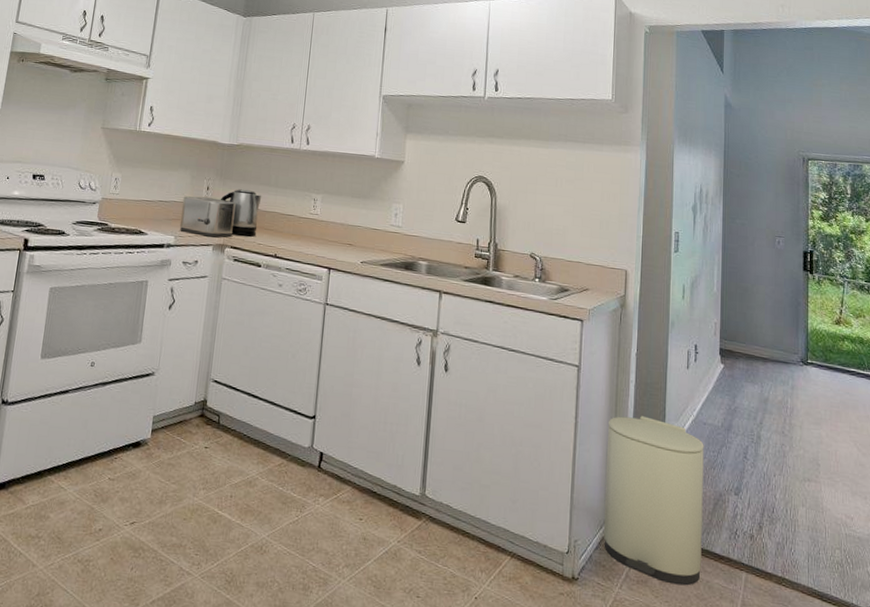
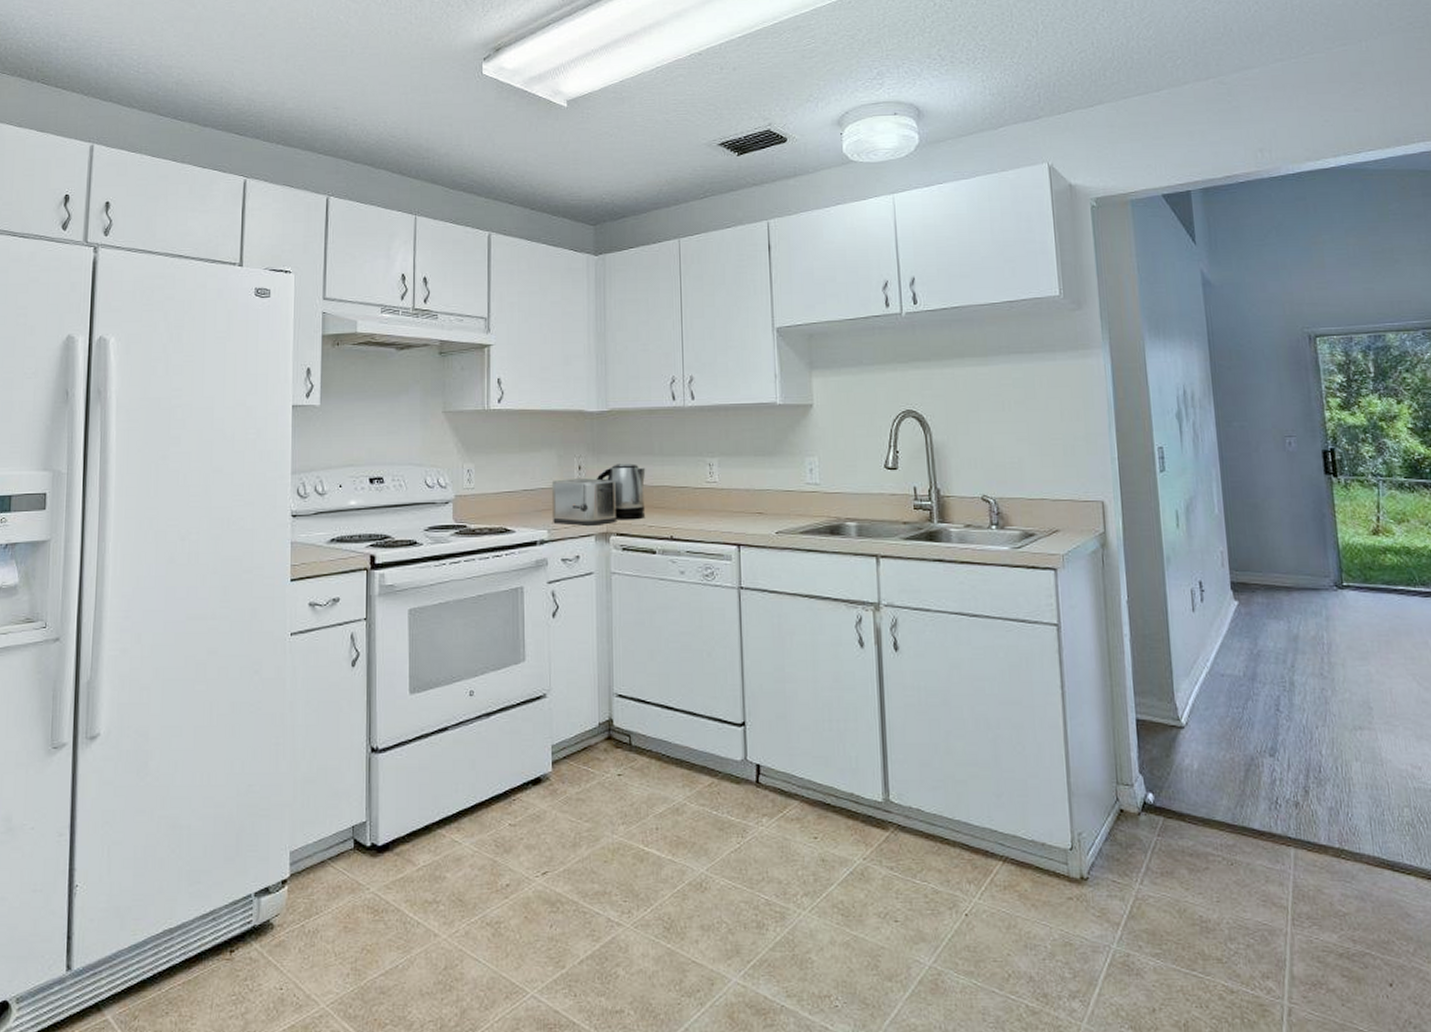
pedal bin: present [604,416,704,585] -> none [1103,675,1238,872]

